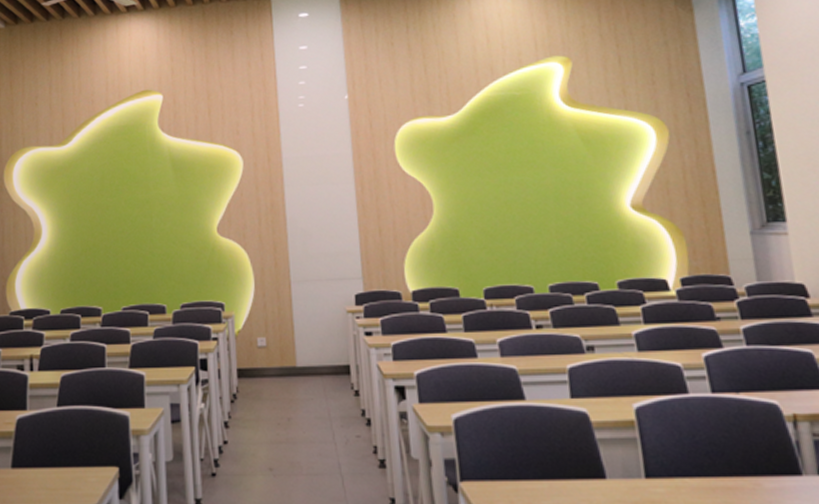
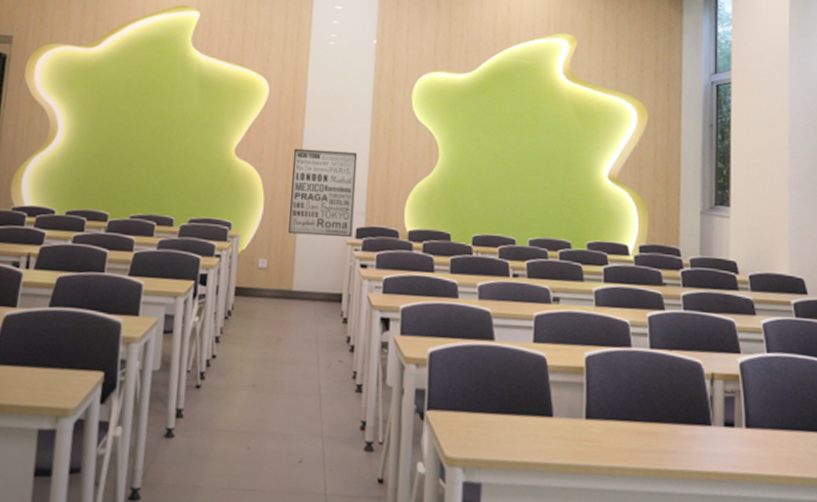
wall art: none [277,215,352,308] -> present [288,148,358,238]

